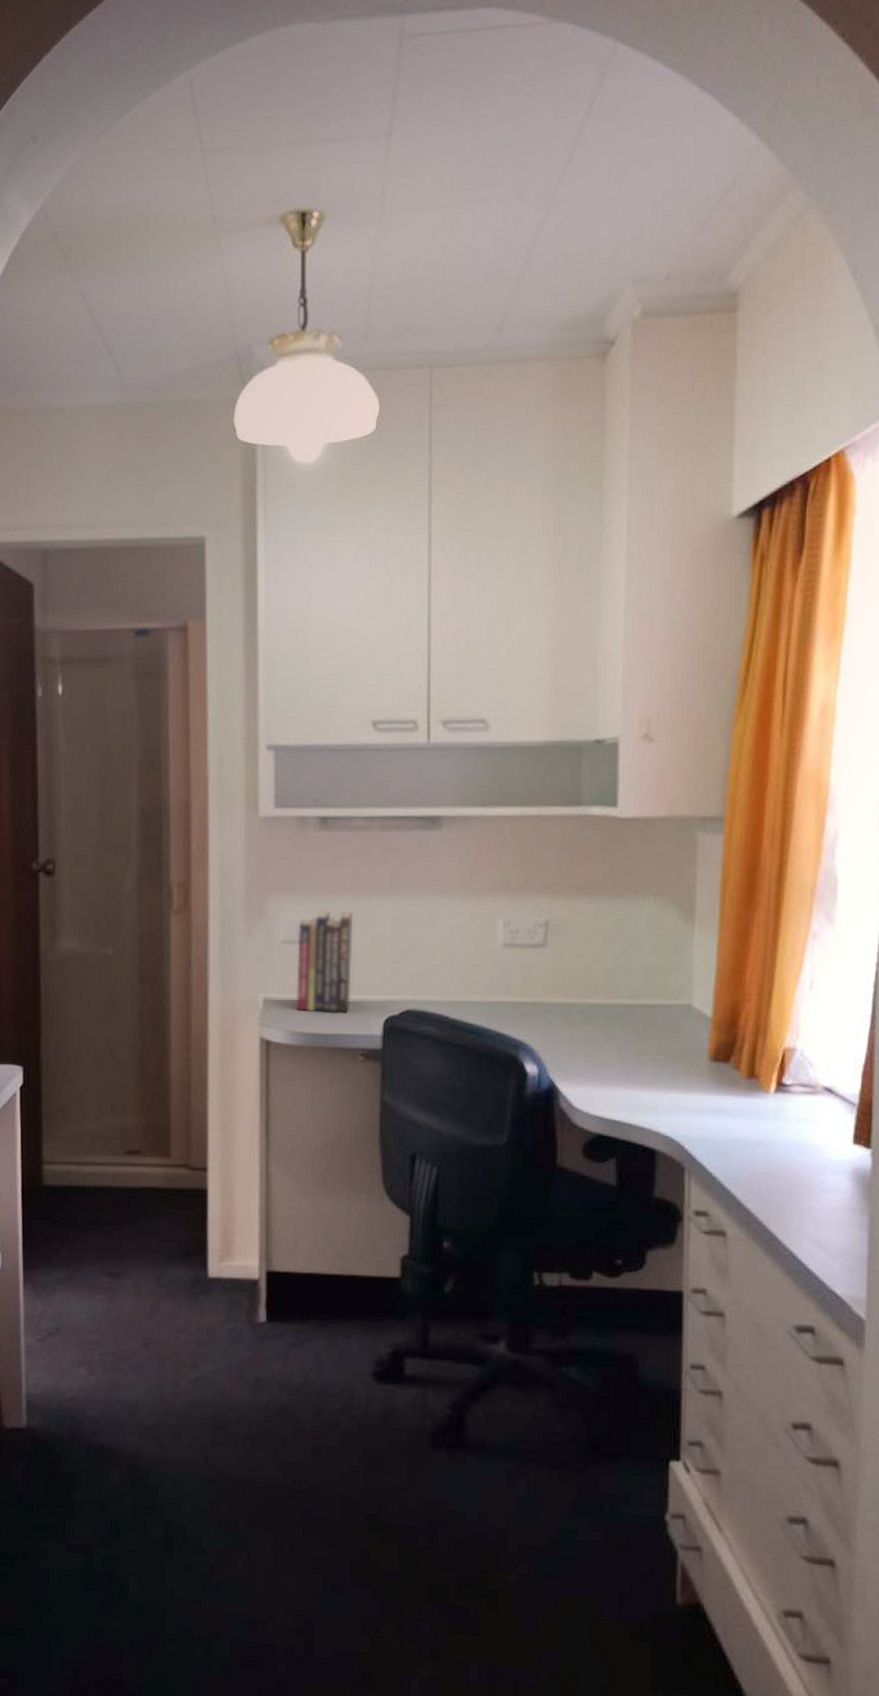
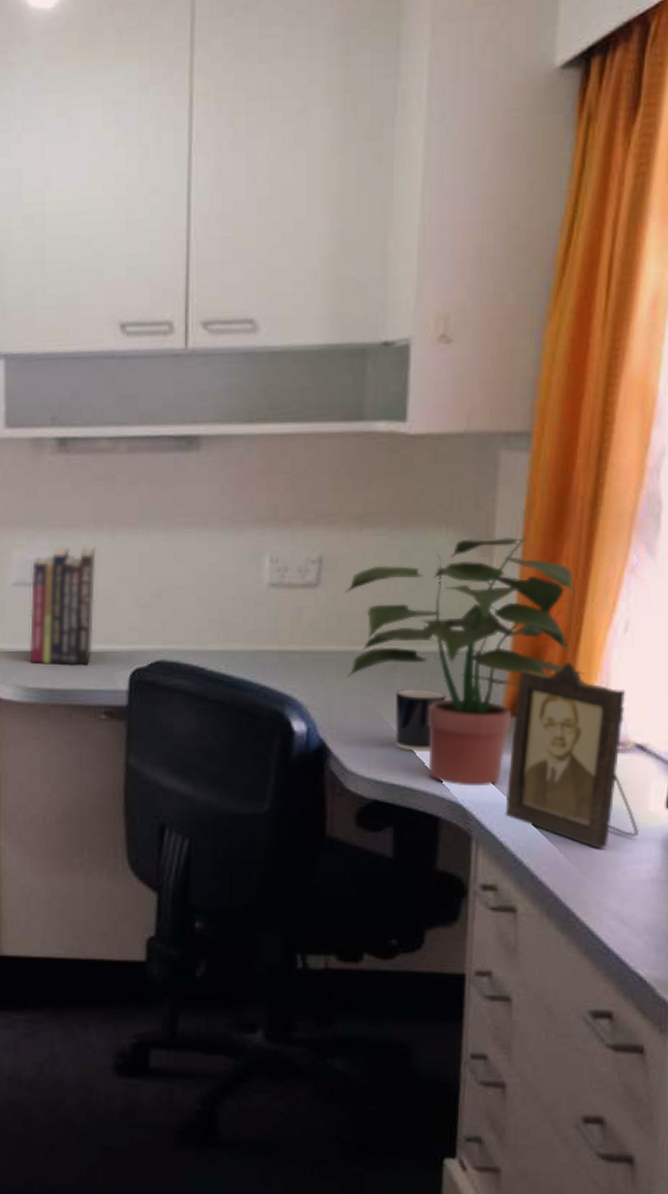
potted plant: none [569,906,777,1123] -> present [345,537,584,787]
mug: none [615,1037,659,1092] -> present [395,689,446,751]
photo frame: none [713,1014,830,1179] -> present [504,661,639,848]

